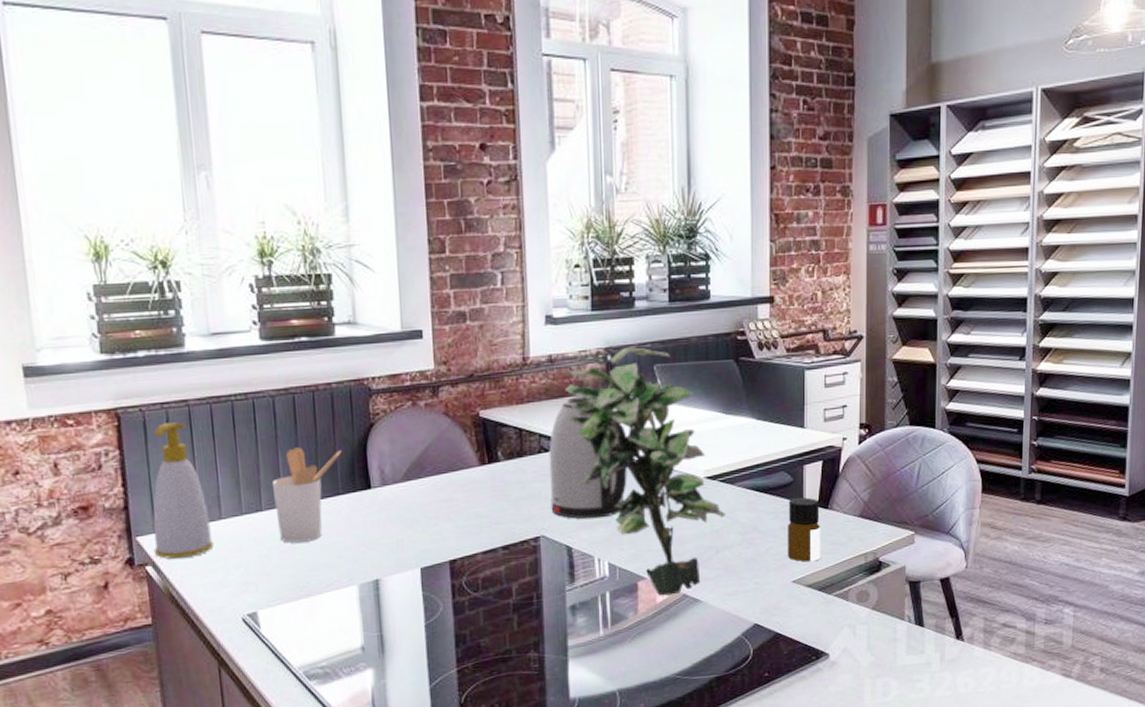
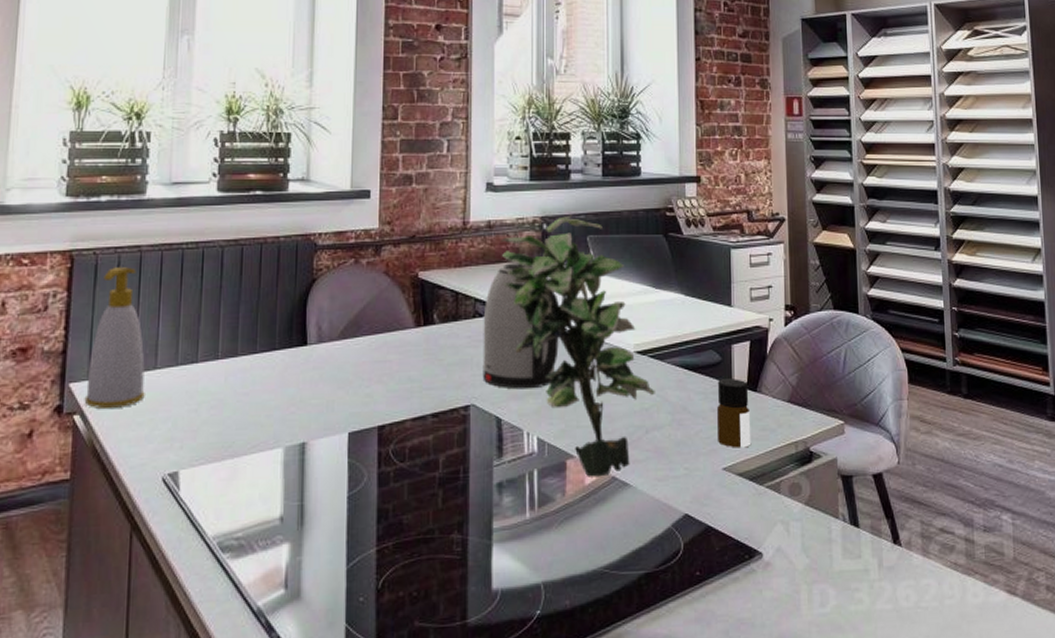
utensil holder: present [271,447,341,543] -> none [210,299,282,398]

